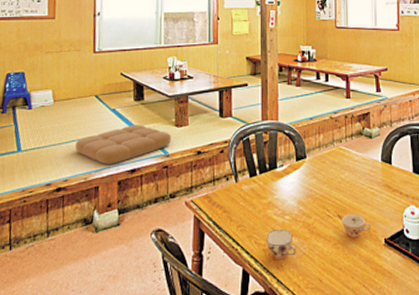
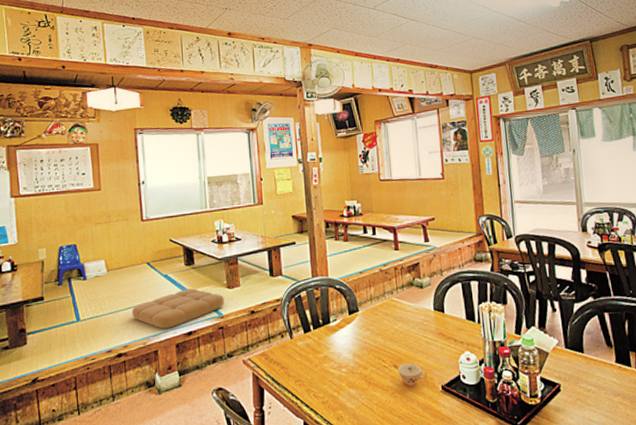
teacup: present [266,228,296,259] -> none [324,381,355,411]

